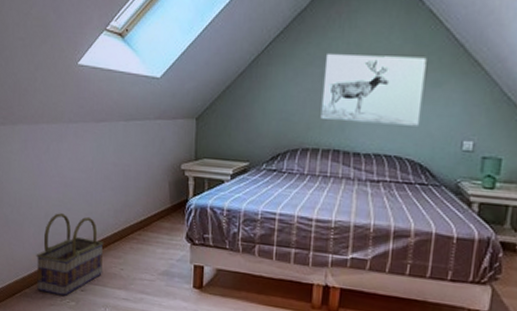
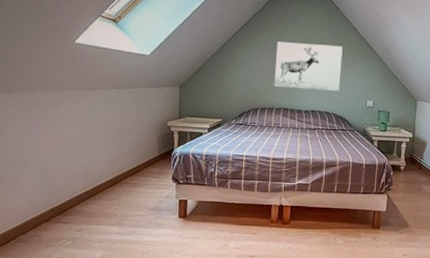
basket: present [36,213,104,297] -> none [32,167,99,238]

